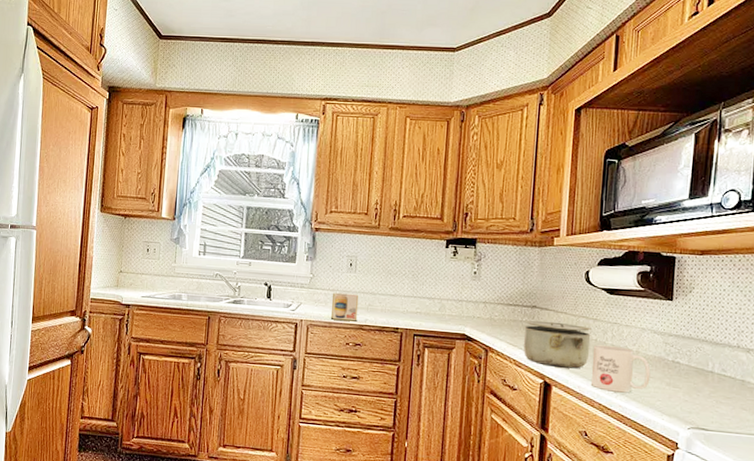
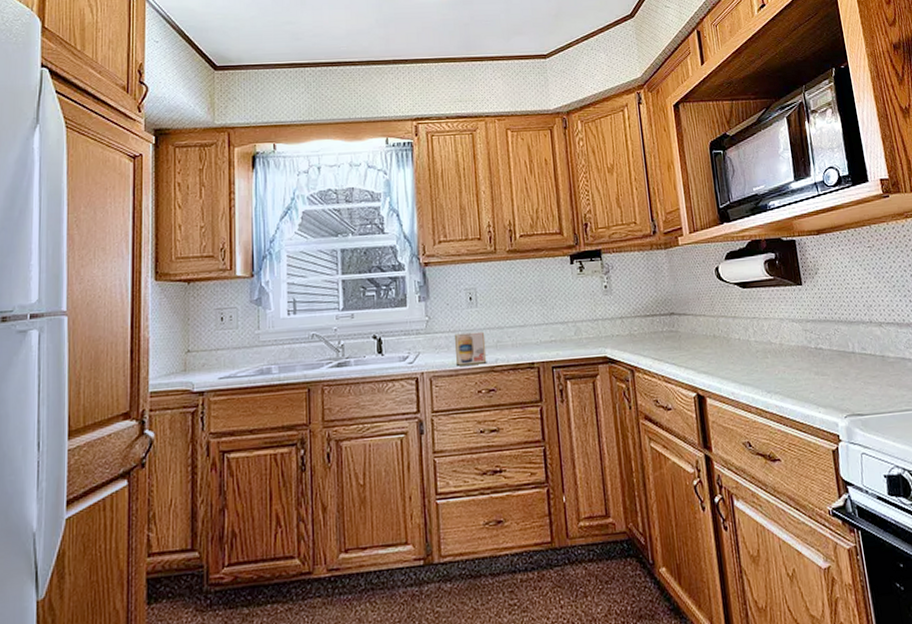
saucepan: present [523,320,592,369] -> none [665,326,736,377]
mug: present [591,344,651,393] -> none [738,341,799,393]

